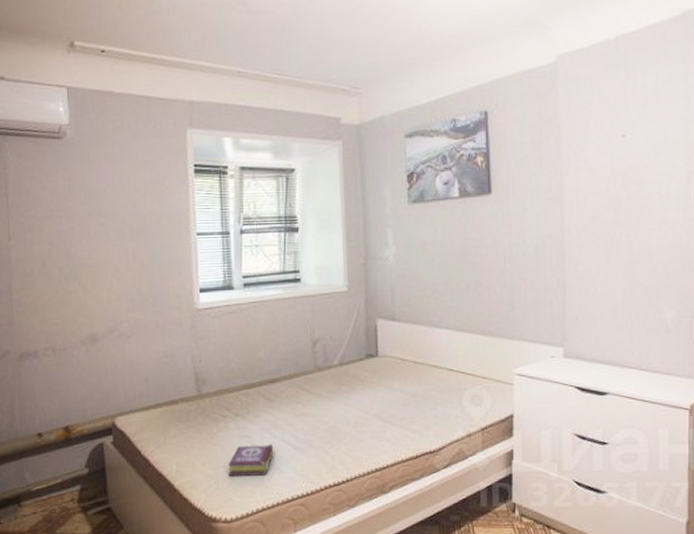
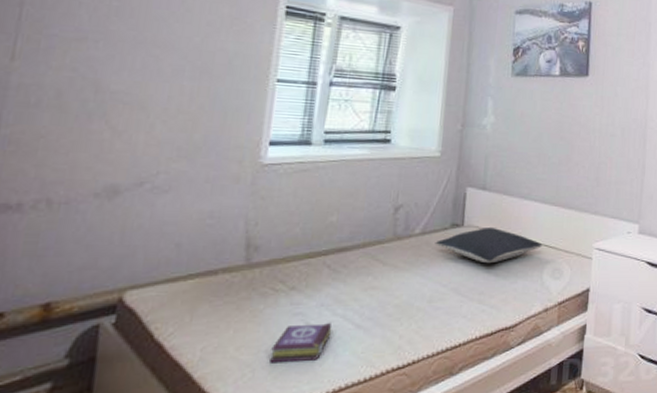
pillow: none [353,356,459,391] -> present [435,226,543,264]

